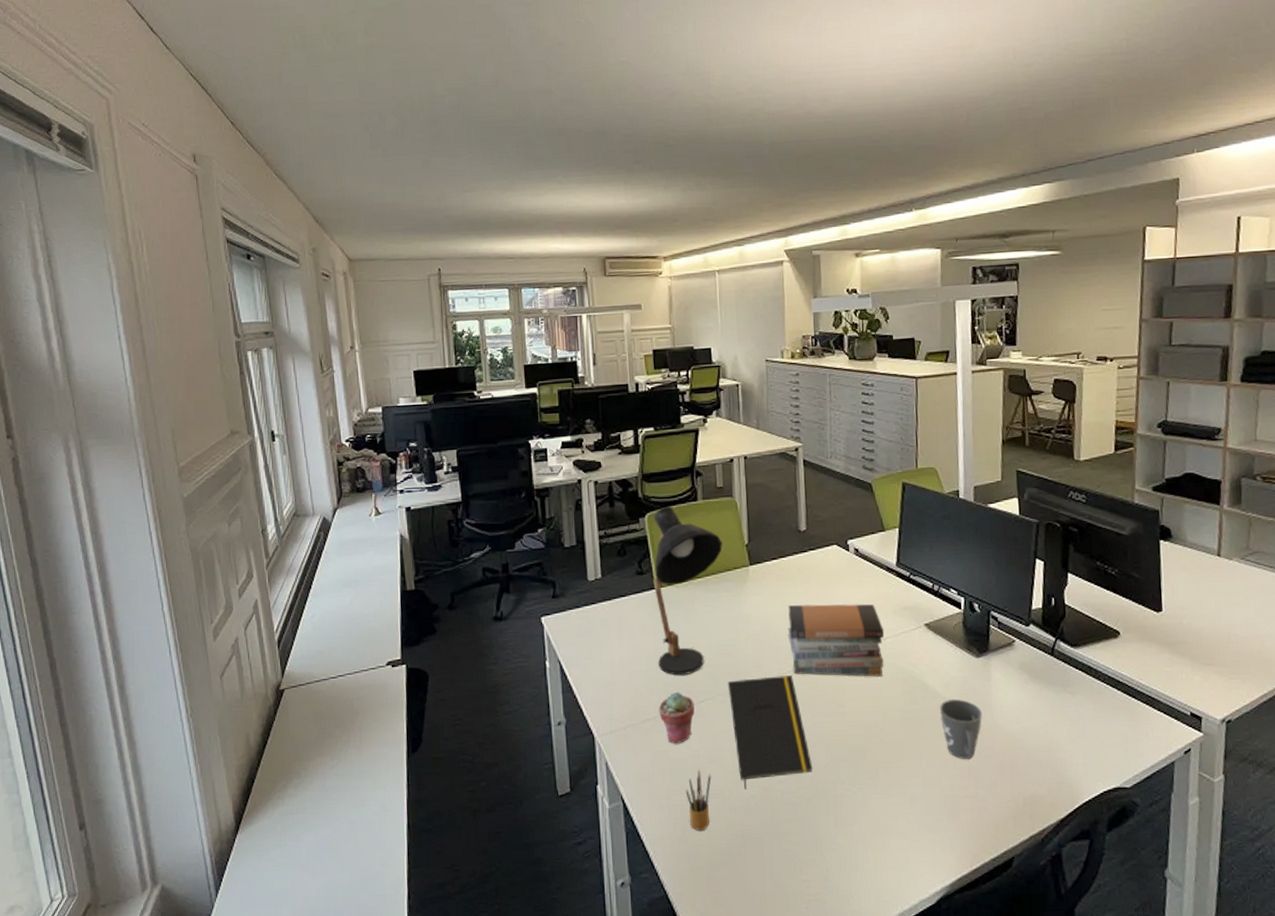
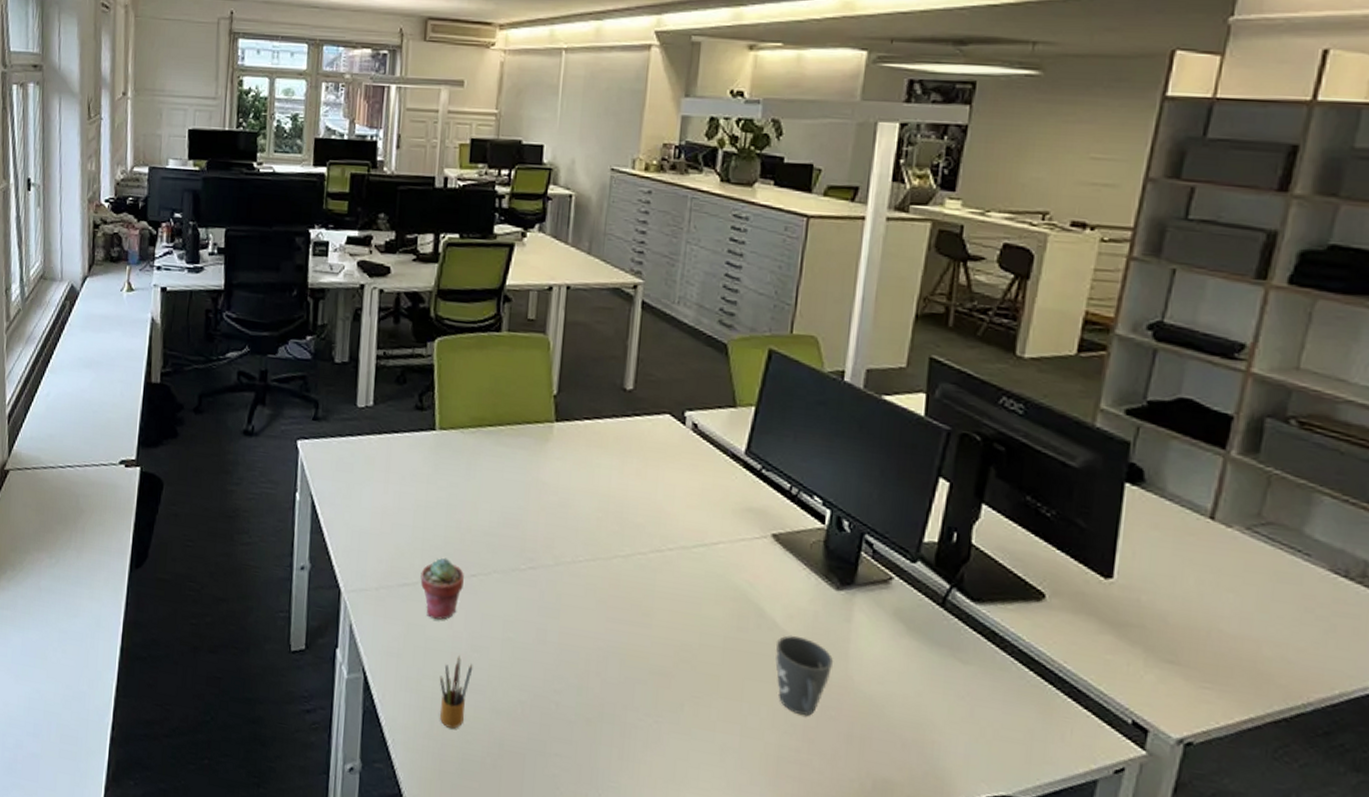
desk lamp: present [653,506,722,676] -> none [427,332,525,540]
notepad: present [727,675,813,789] -> none [507,558,601,692]
book stack: present [787,604,884,677] -> none [591,478,717,589]

